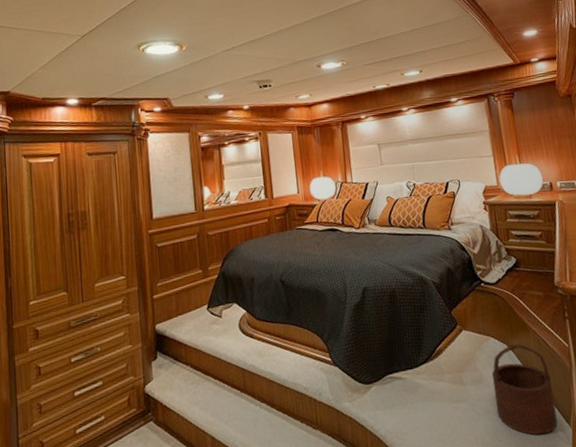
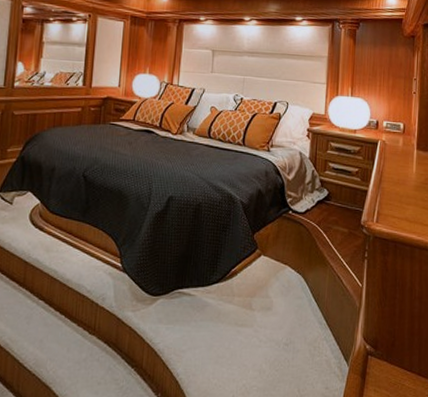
wooden bucket: present [491,343,558,435] -> none [279,276,339,369]

